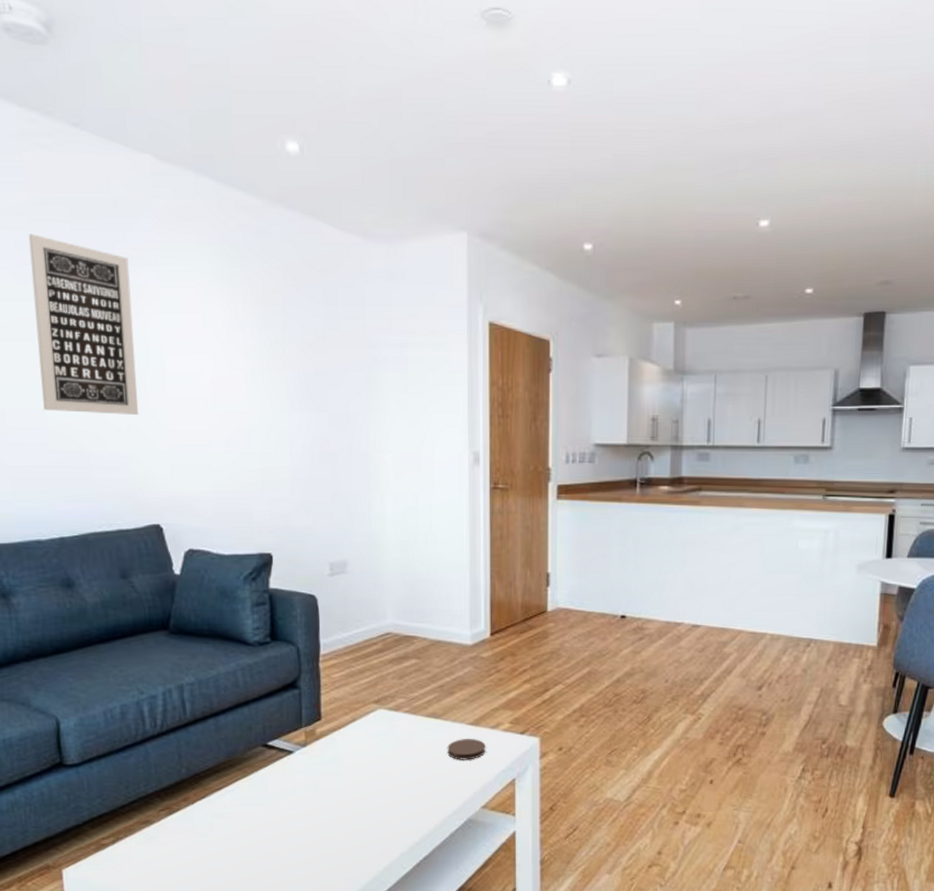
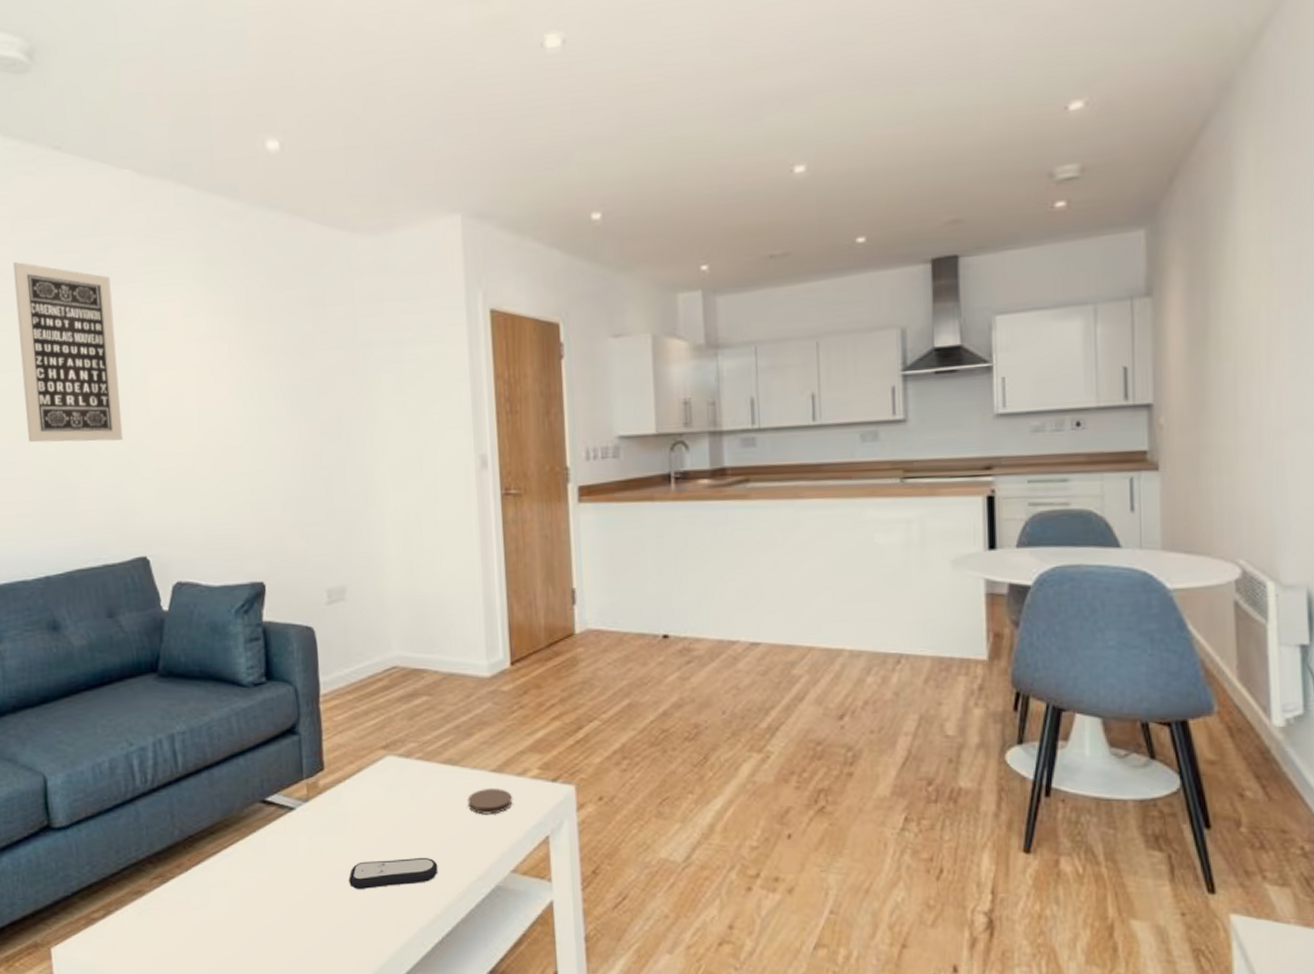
remote control: none [340,794,419,821] -> present [349,857,438,889]

